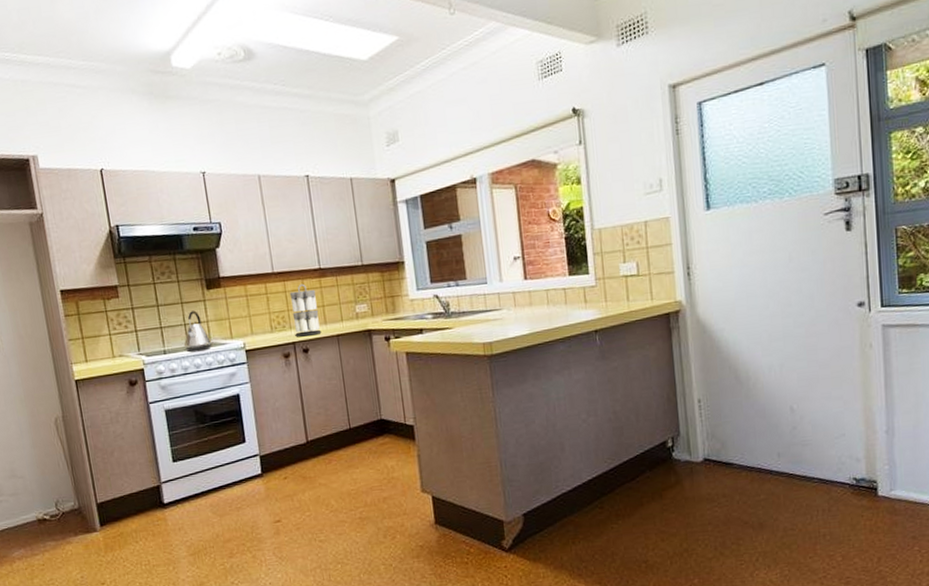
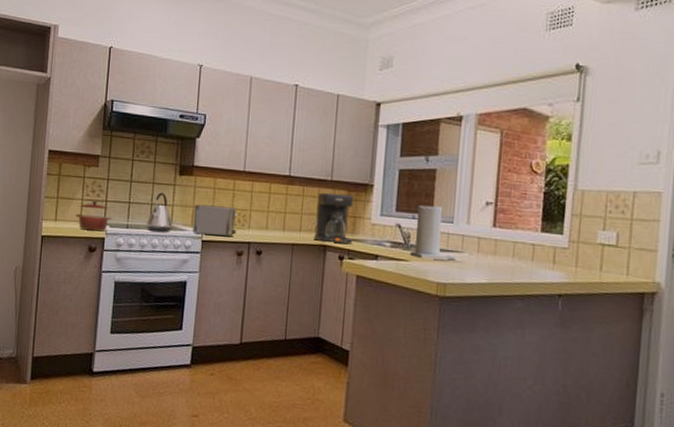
saucepan: none [105,332,147,366] -> present [75,200,112,232]
toaster: none [229,310,279,346] -> present [191,204,238,237]
spice rack: present [289,283,322,337] -> none [252,187,281,240]
coffee maker: none [351,276,396,328] -> present [314,193,354,245]
paper towel: none [450,269,495,324] -> present [409,205,455,261]

